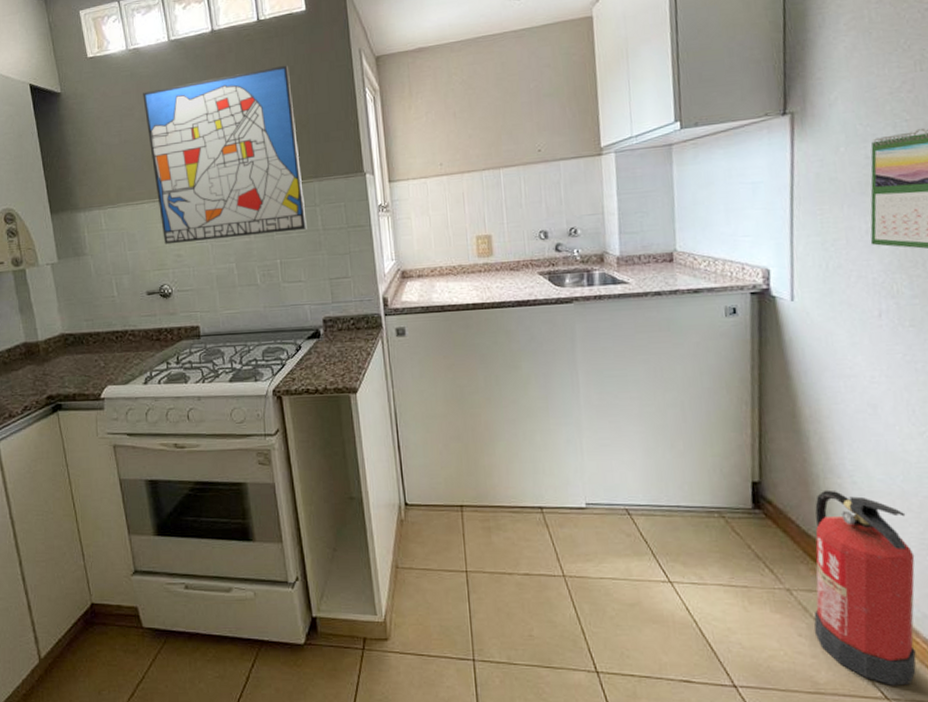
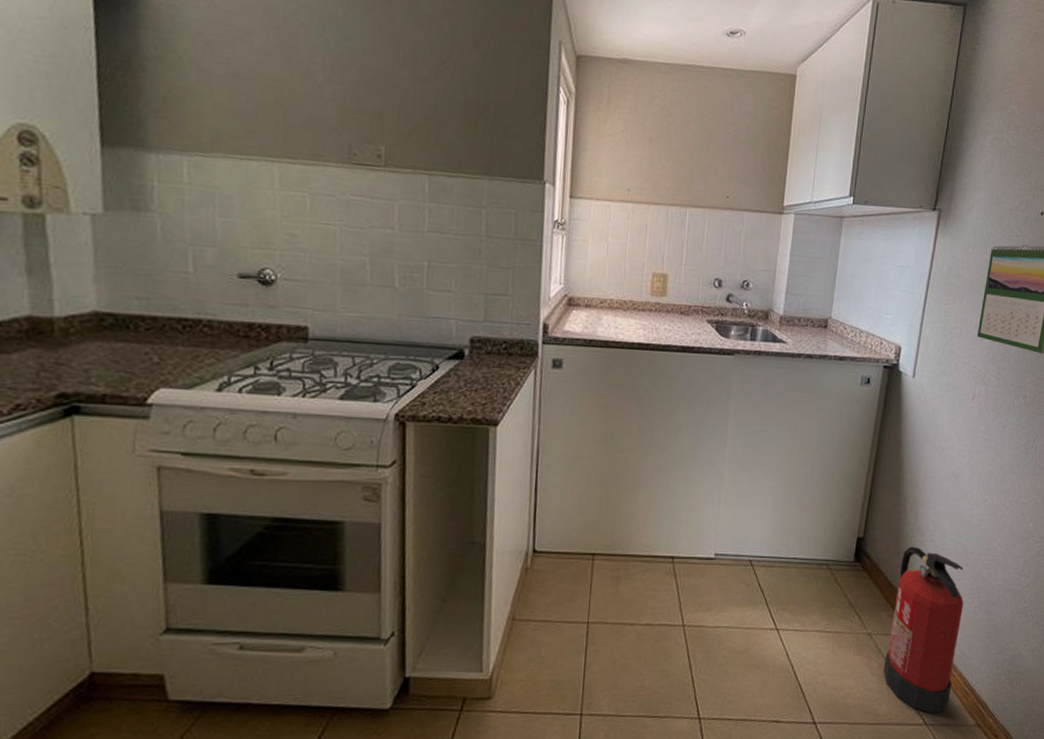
wall art: present [143,65,307,245] -> none [270,17,474,232]

